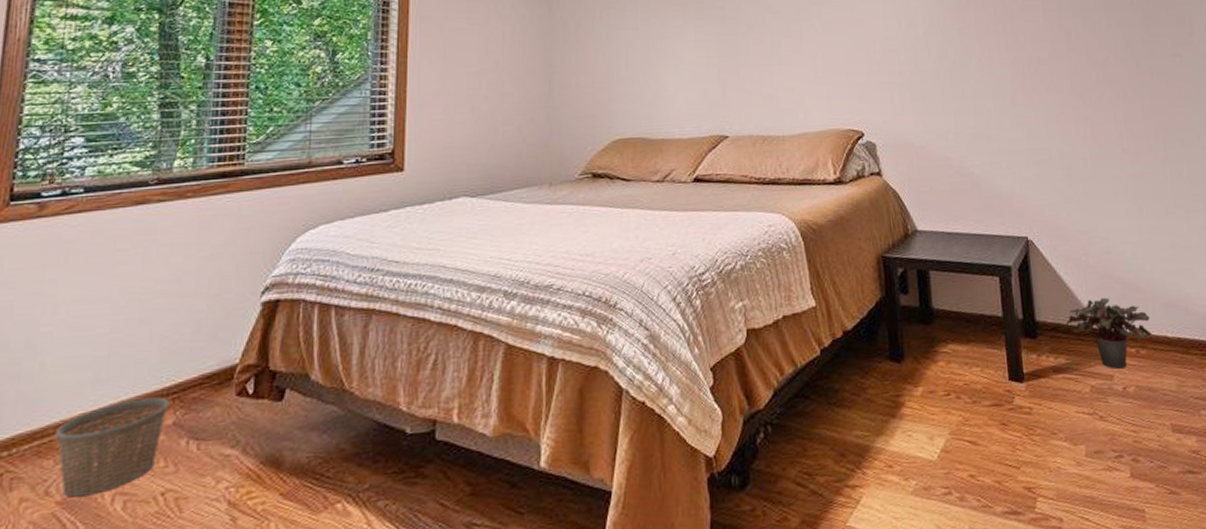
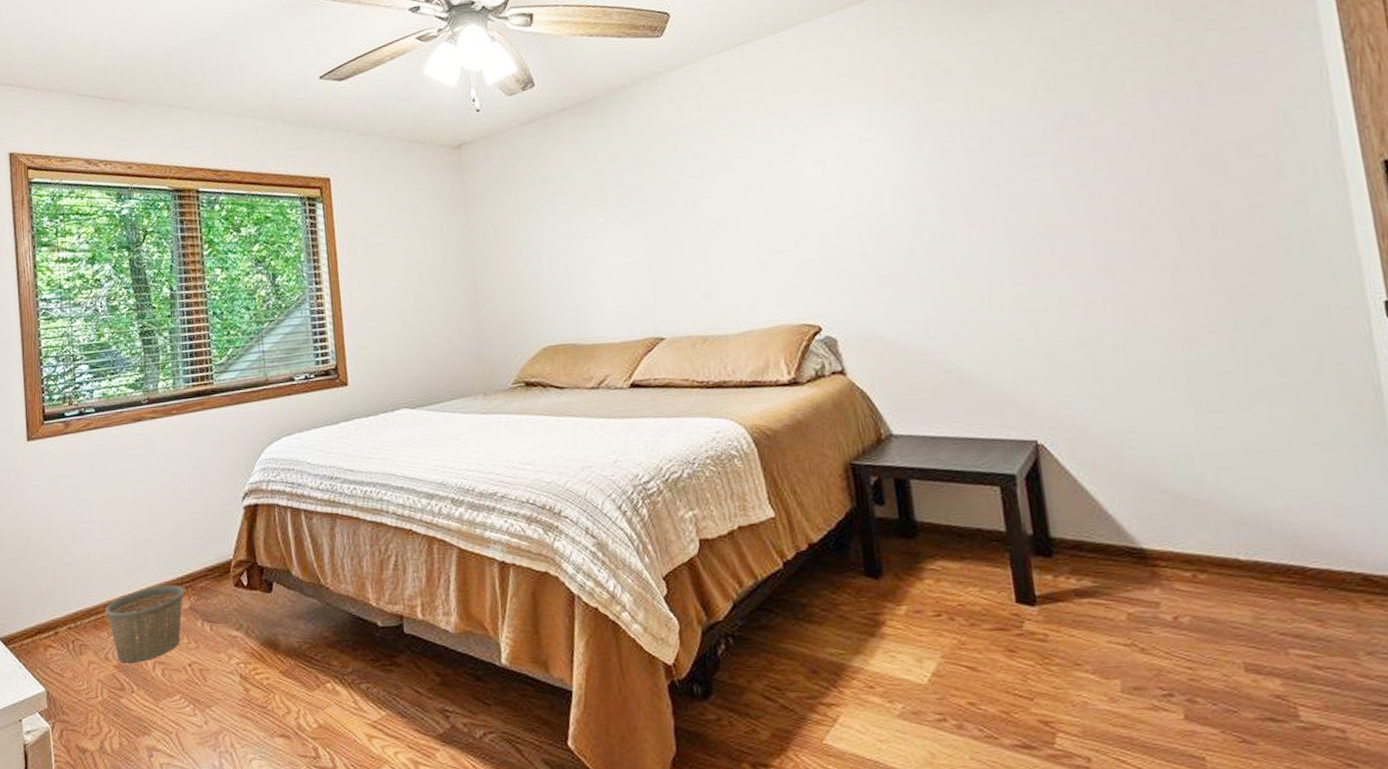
potted plant: present [1066,297,1153,369] -> none [1092,511,1216,595]

